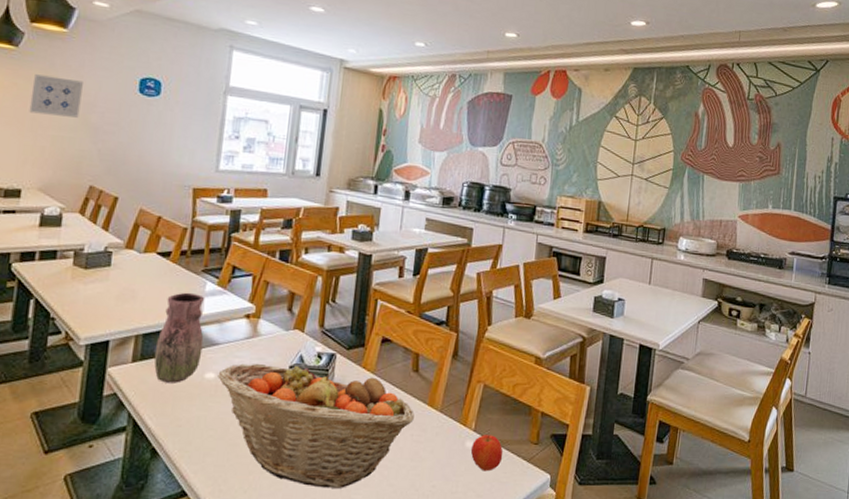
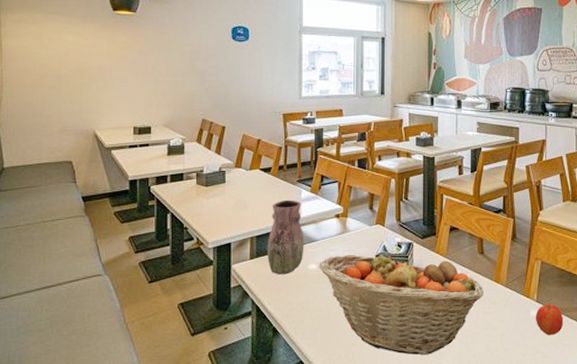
wall art: present [29,74,83,118] -> none [150,33,188,65]

